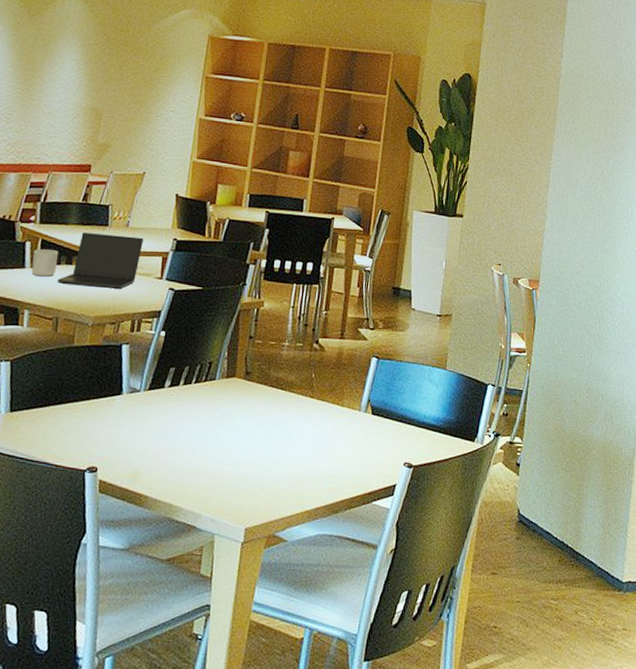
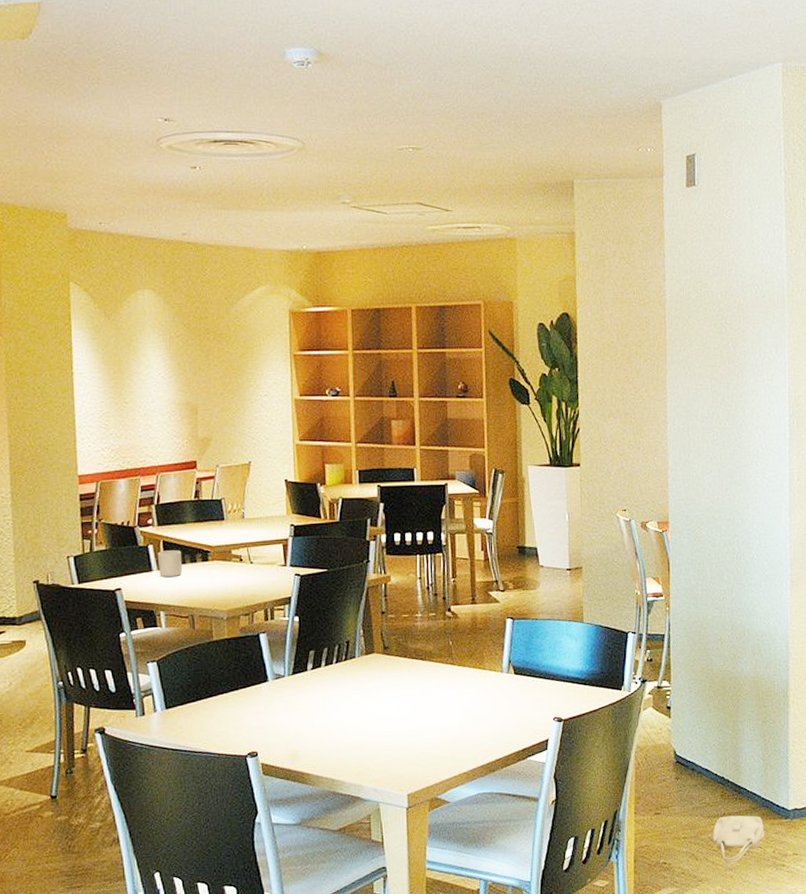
laptop: present [58,233,144,289] -> none [186,527,262,582]
handbag: none [545,582,598,633] -> present [713,815,766,864]

